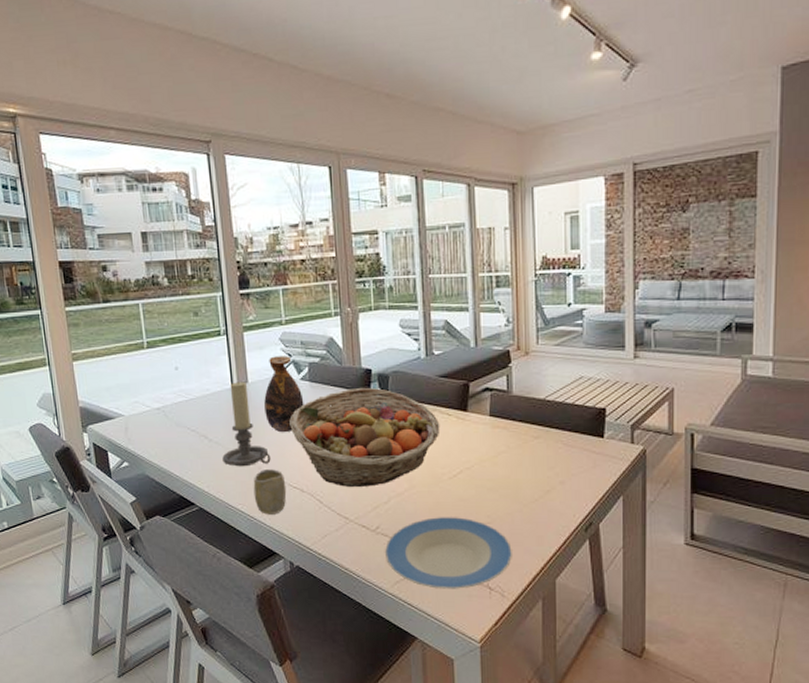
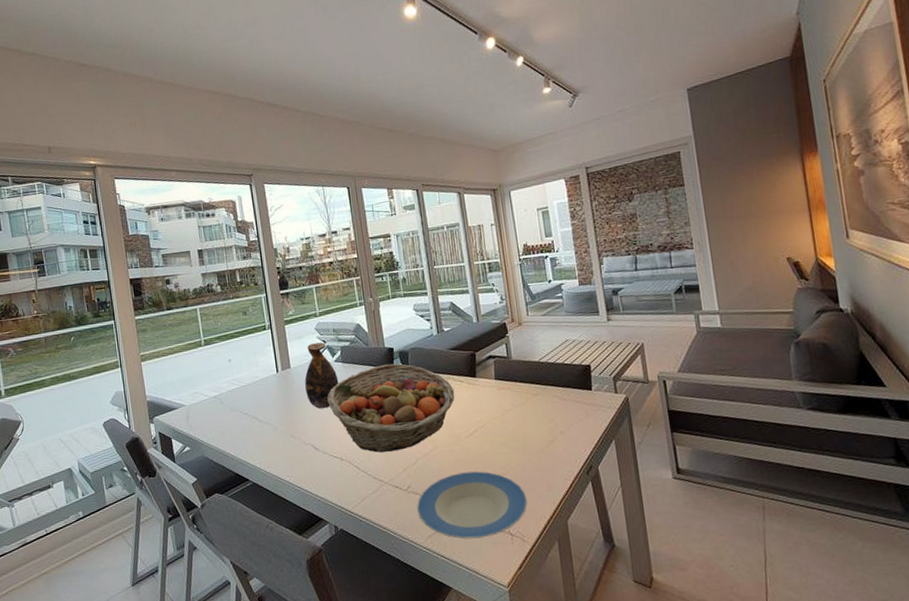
candle holder: present [222,381,271,467] -> none [271,367,313,443]
cup: present [253,469,287,515] -> none [299,442,328,484]

